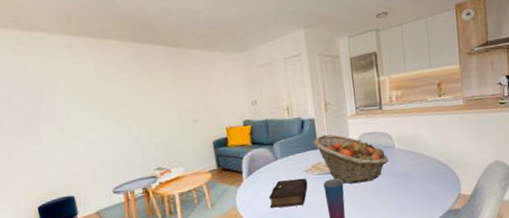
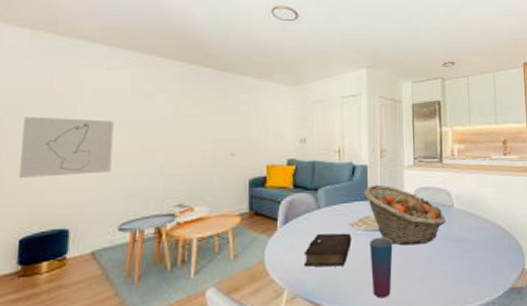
wall art: none [13,103,96,159] -> present [19,116,114,177]

